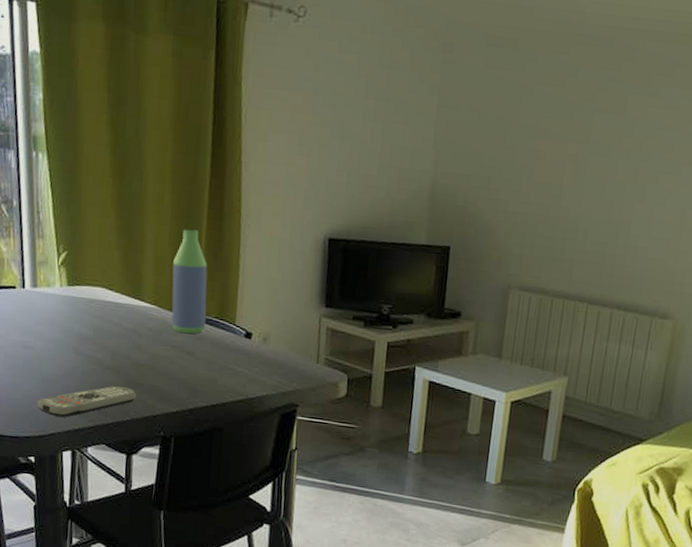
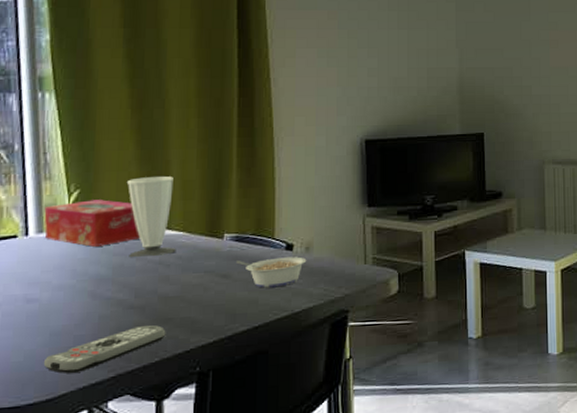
tissue box: none [37,262,118,308] -> present [44,199,141,247]
cup: none [107,247,148,325] -> present [126,176,176,258]
bottle: present [171,229,208,335] -> none [202,149,242,257]
legume: none [200,340,263,372] -> present [236,256,307,288]

